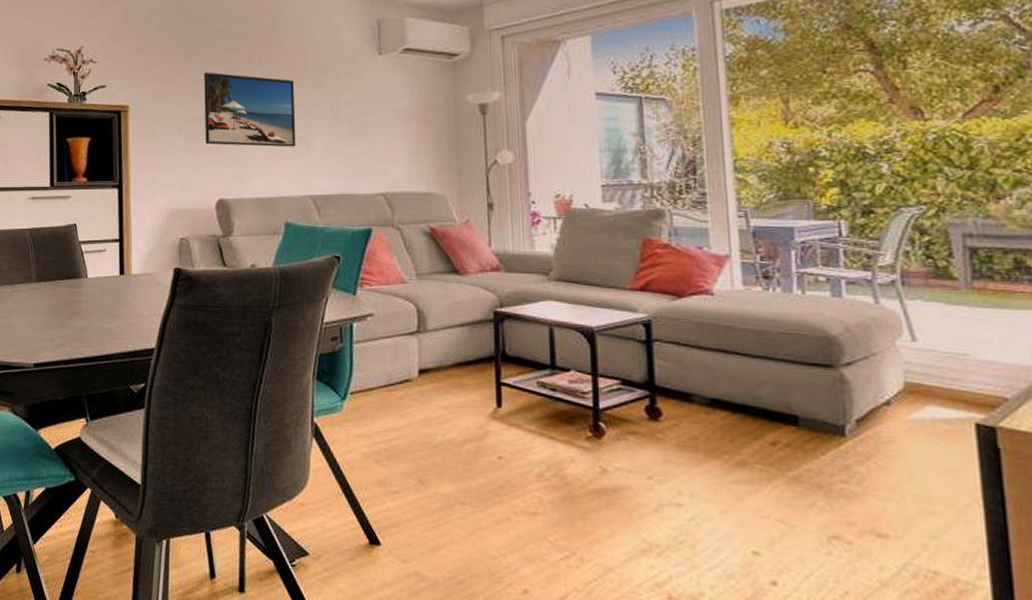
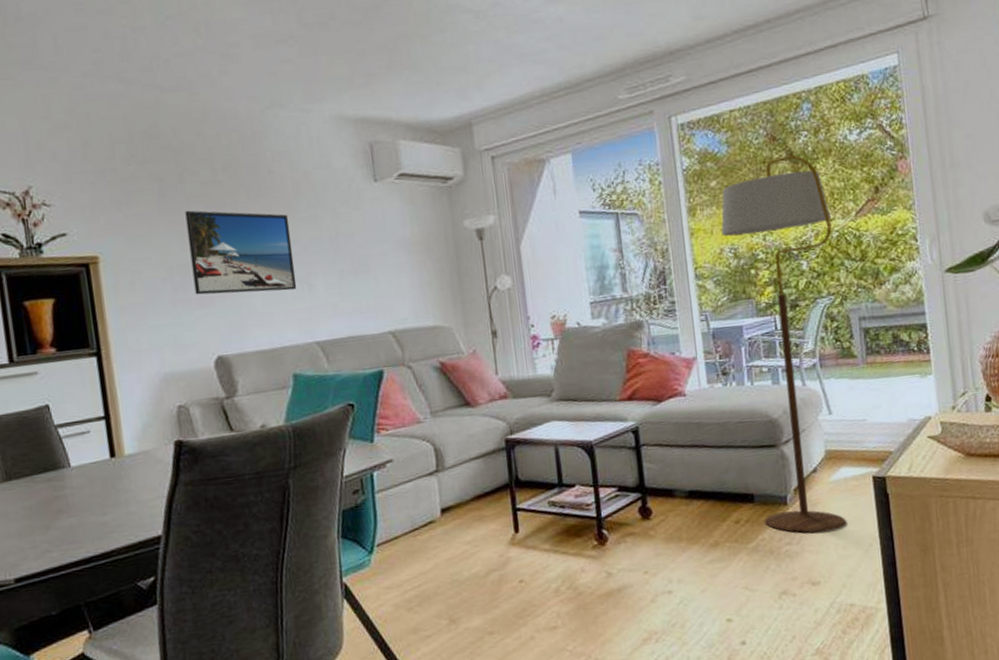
floor lamp: none [771,46,934,478] -> present [721,155,847,533]

